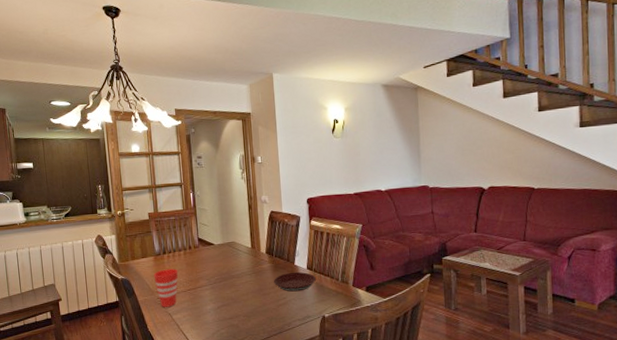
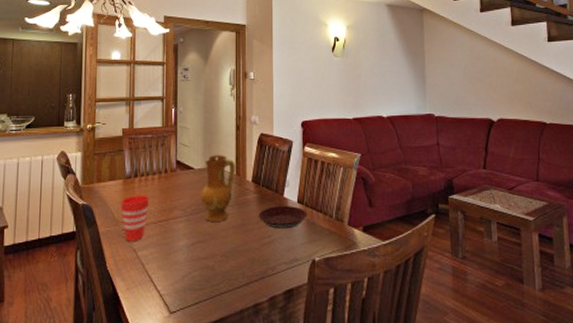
ceramic jug: none [222,231,251,289] -> present [201,155,236,223]

